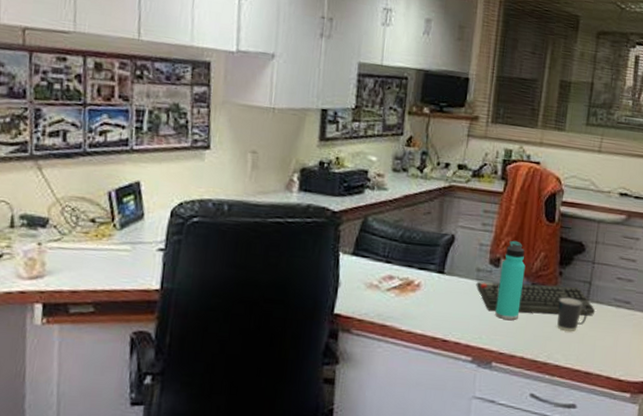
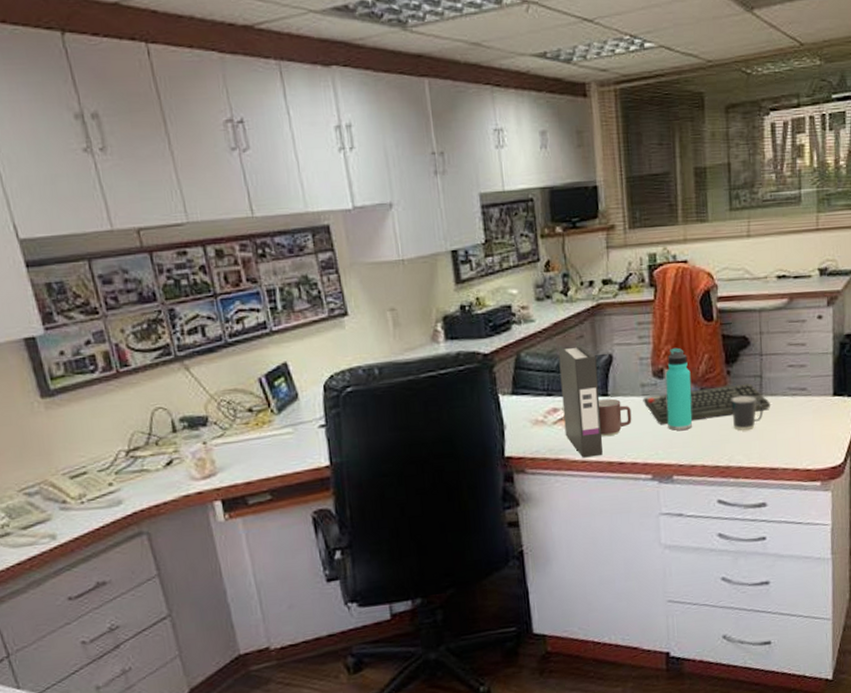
binder: none [396,216,440,330] -> present [558,341,603,458]
mug: none [430,276,464,313] -> present [598,398,632,437]

